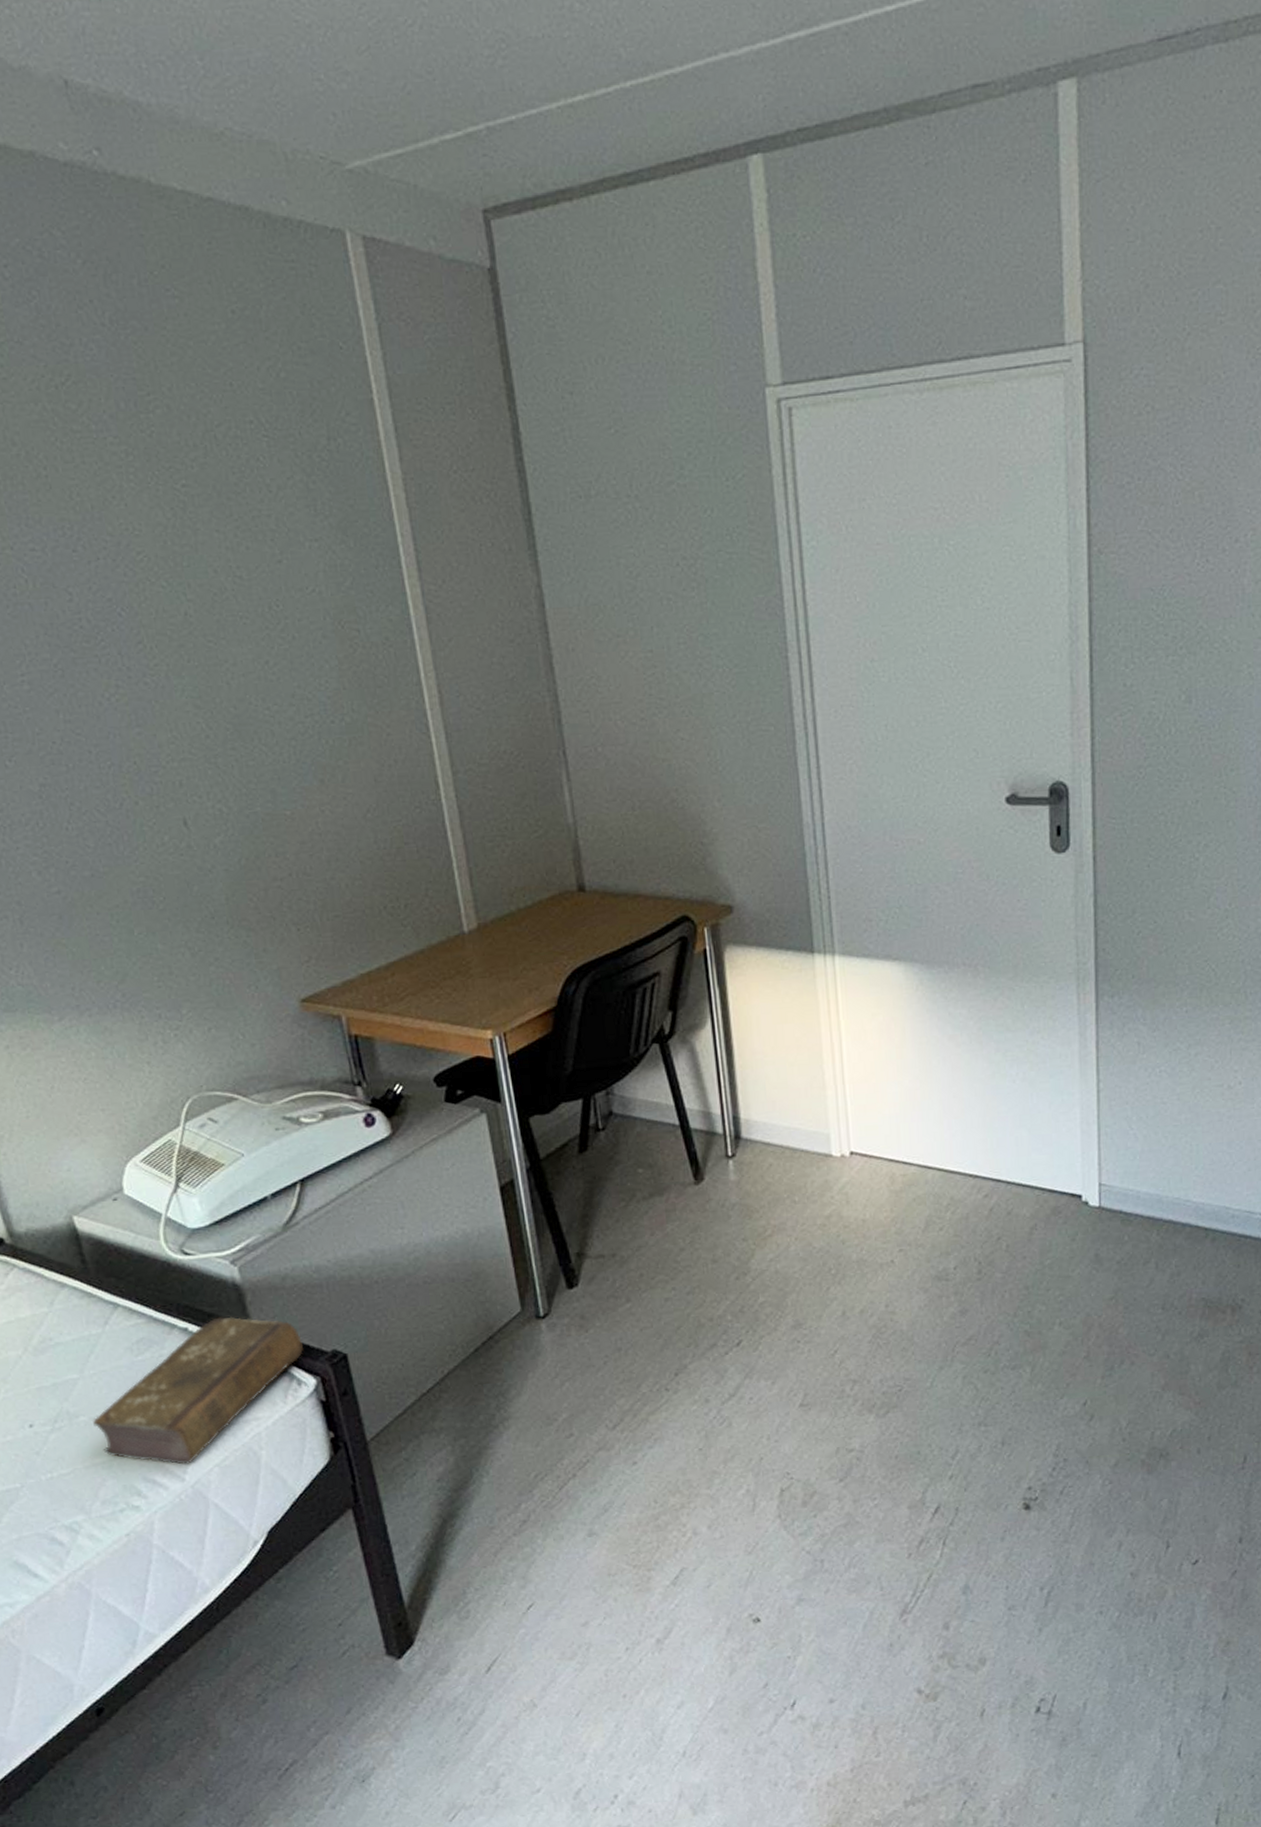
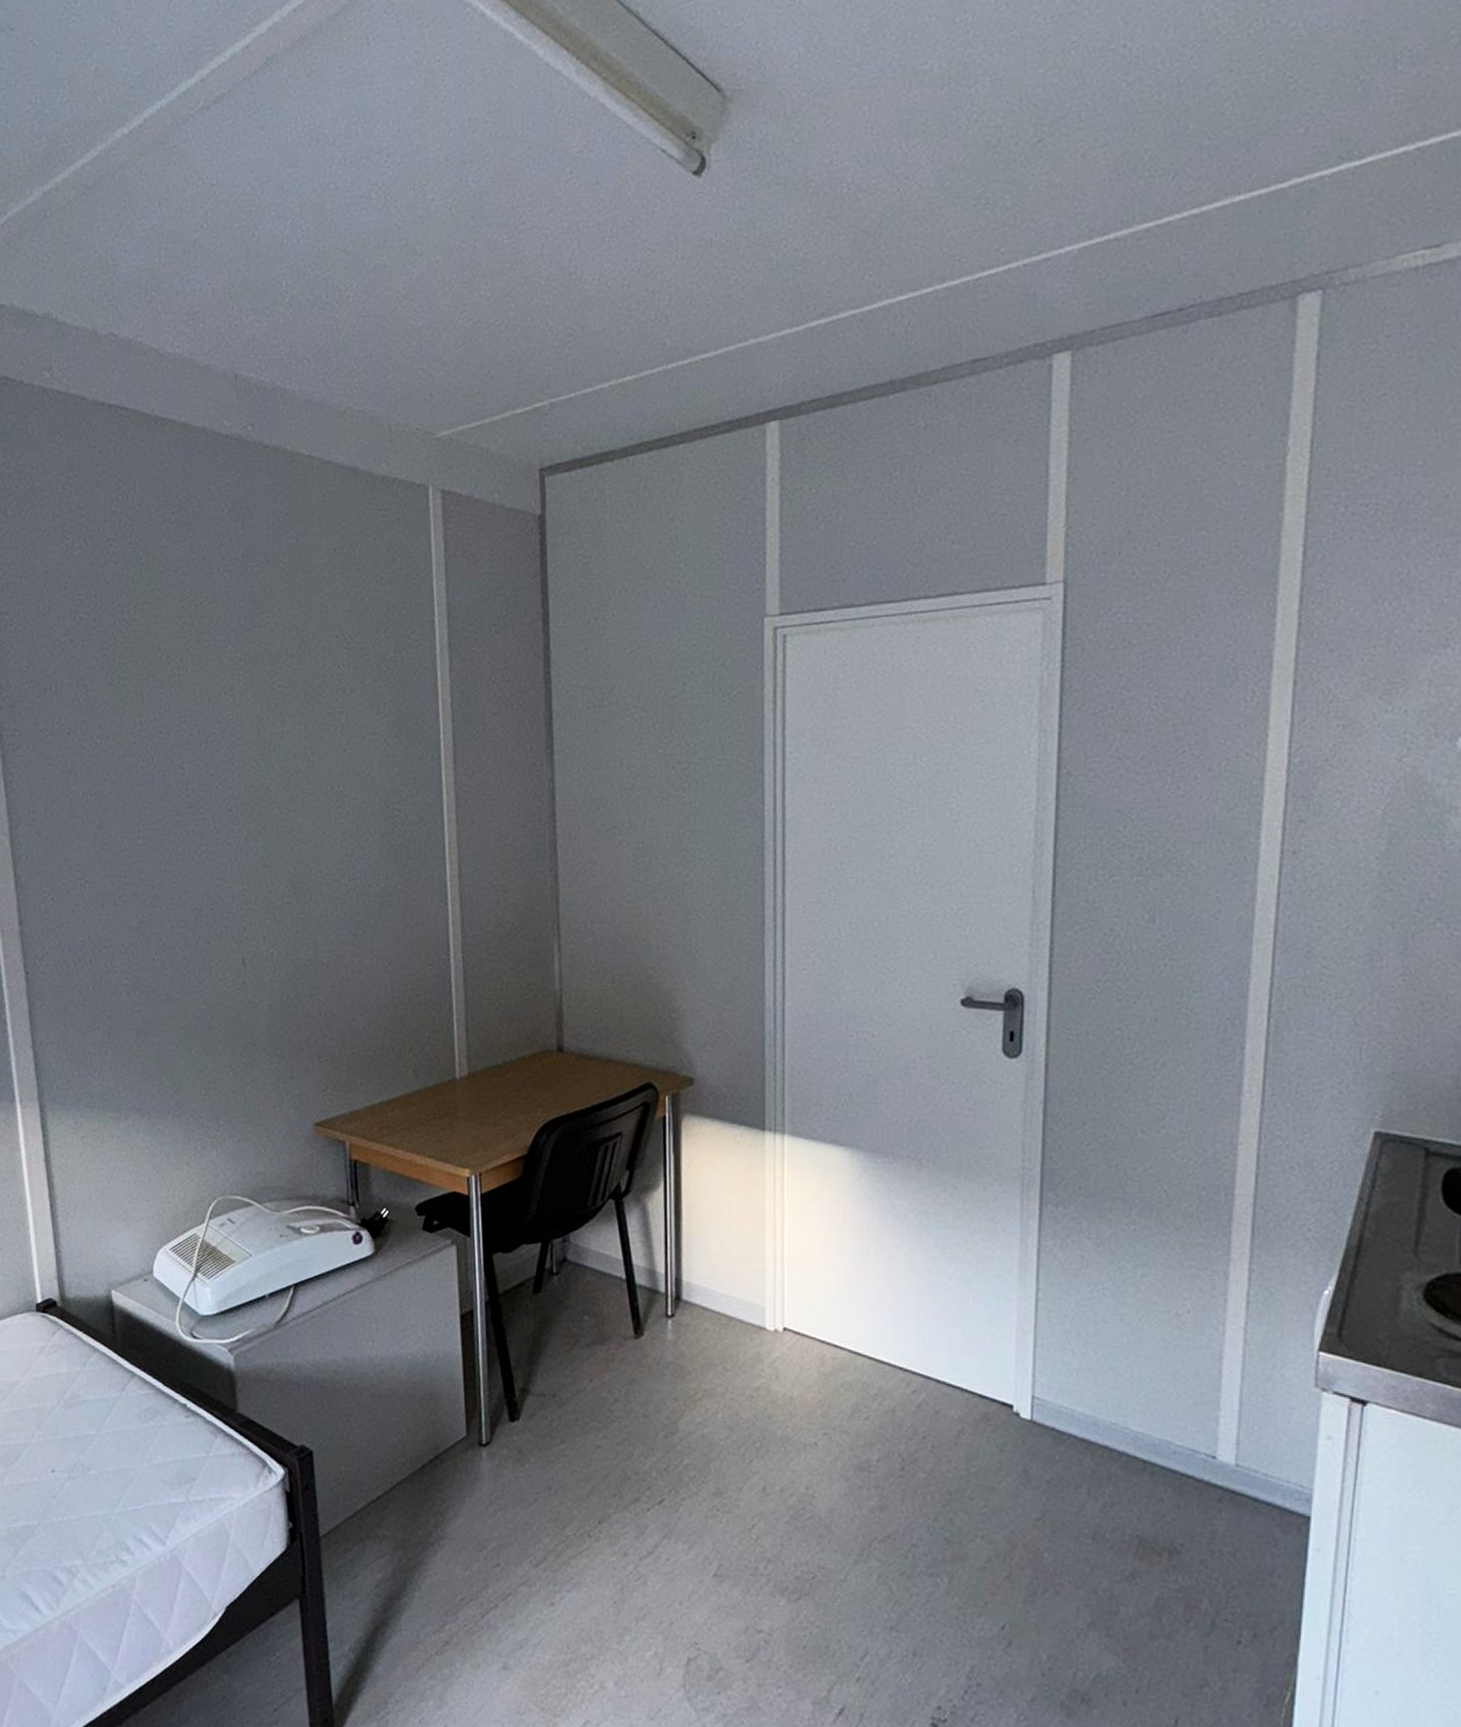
book: present [93,1316,303,1465] -> none [101,1399,277,1530]

